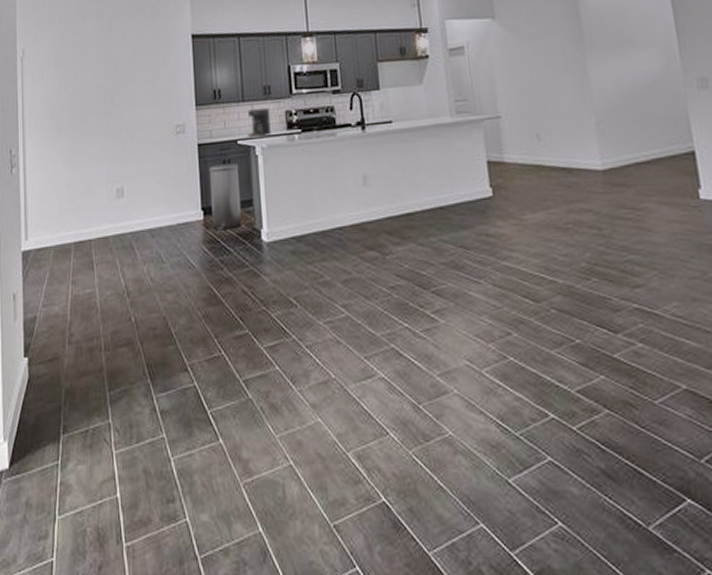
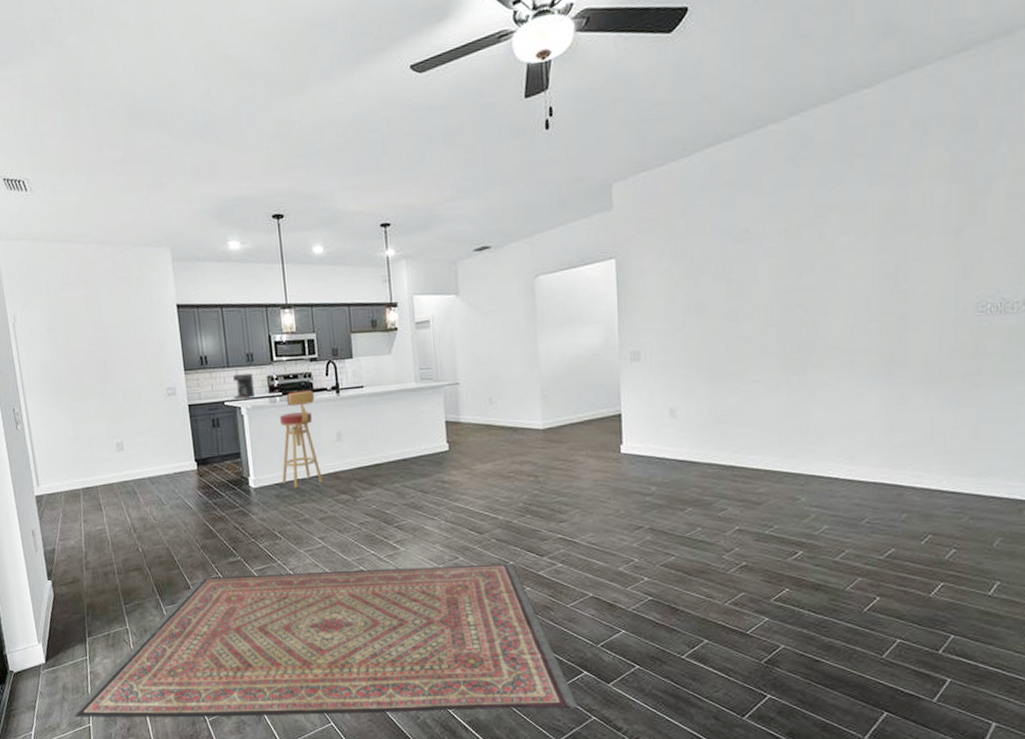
area rug: none [24,342,685,555] -> present [65,563,578,718]
pedal bin: present [210,162,242,231] -> none [200,421,232,478]
bar stool: none [298,126,346,244] -> present [280,390,323,489]

